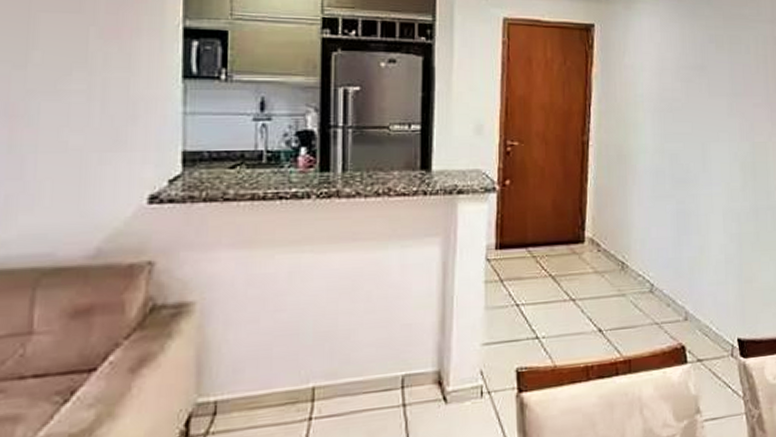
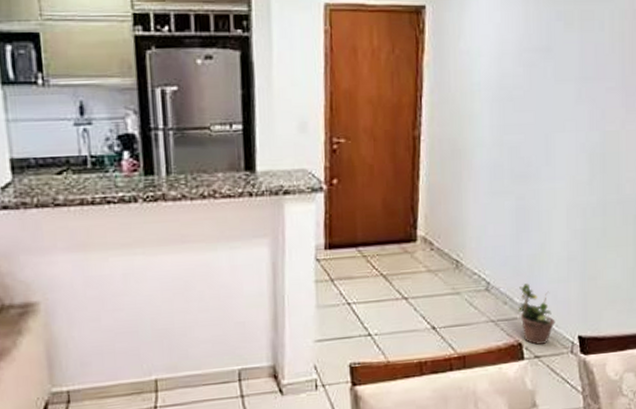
potted plant: none [680,285,716,348] -> present [517,283,555,345]

